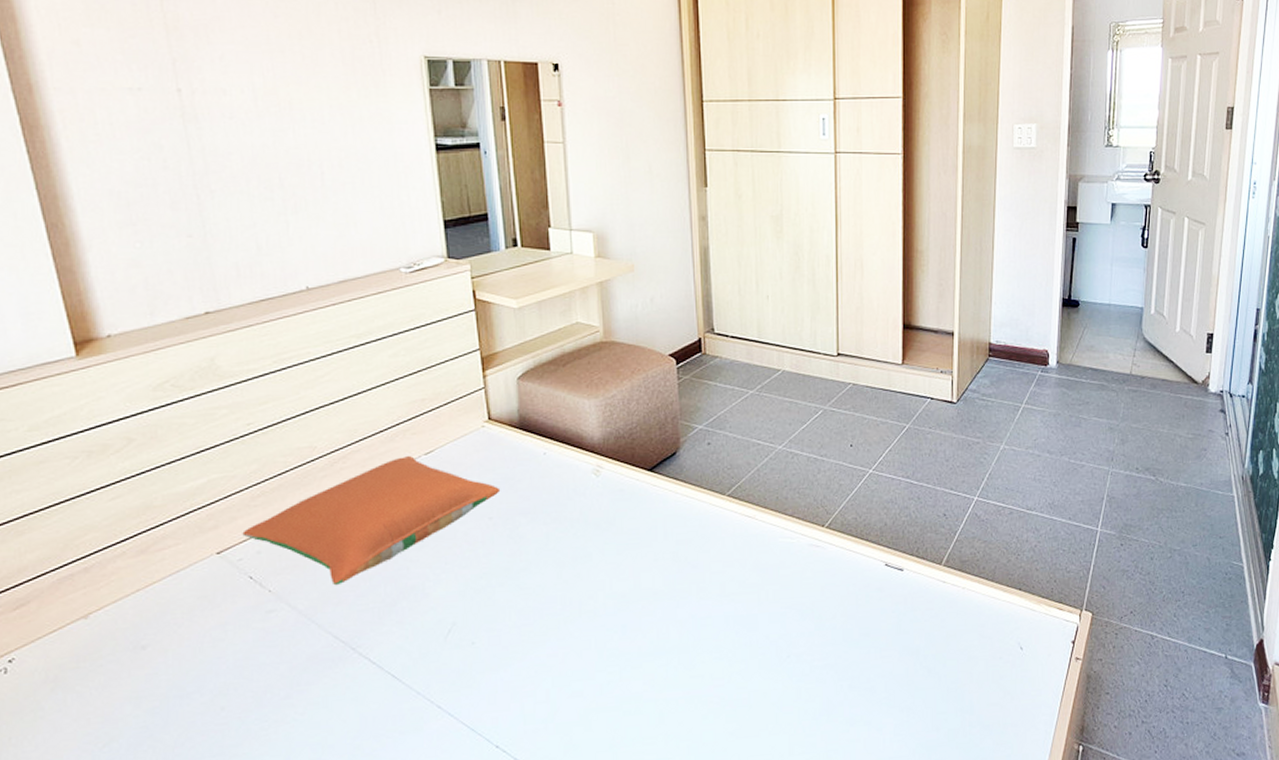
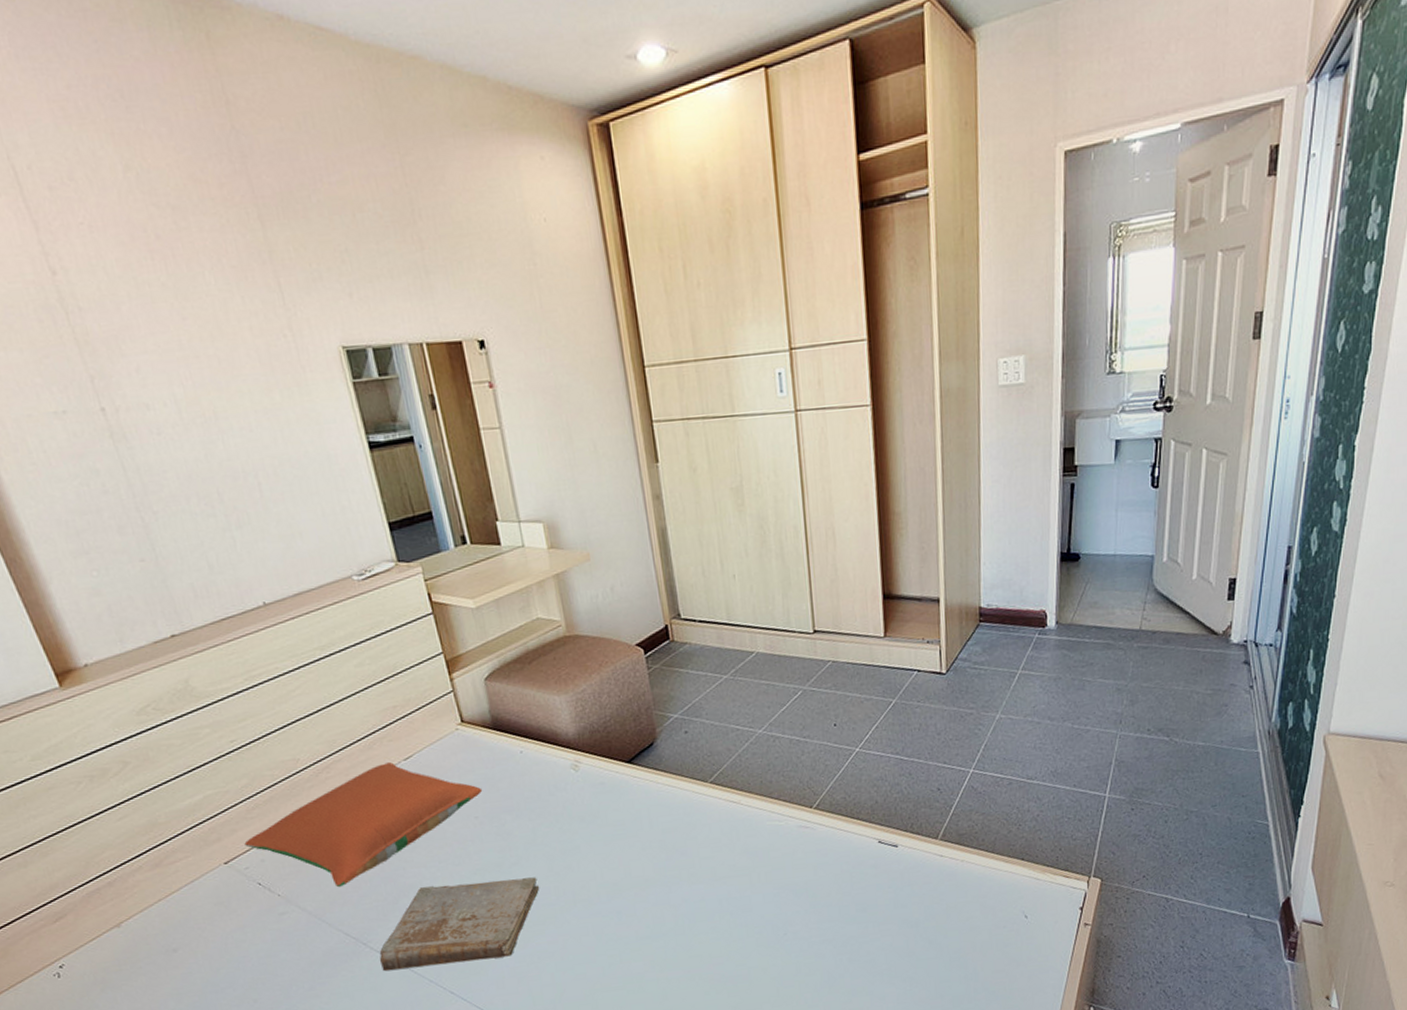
book: none [368,584,546,680] -> present [379,877,540,971]

